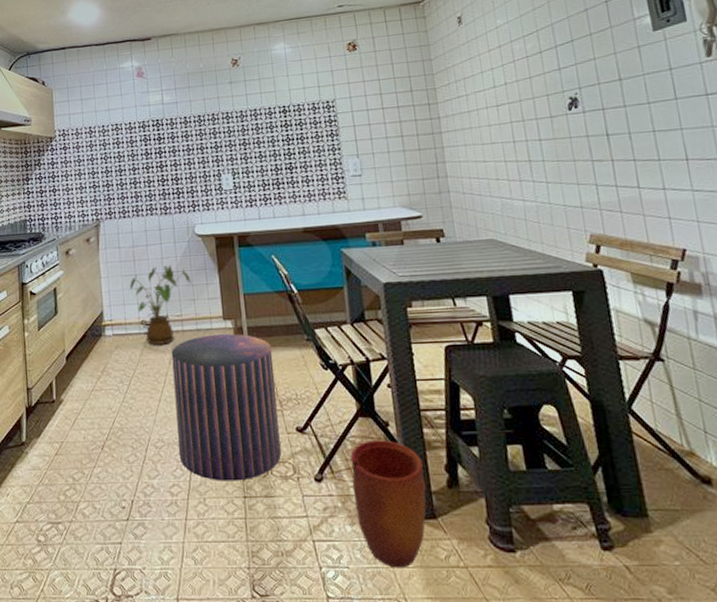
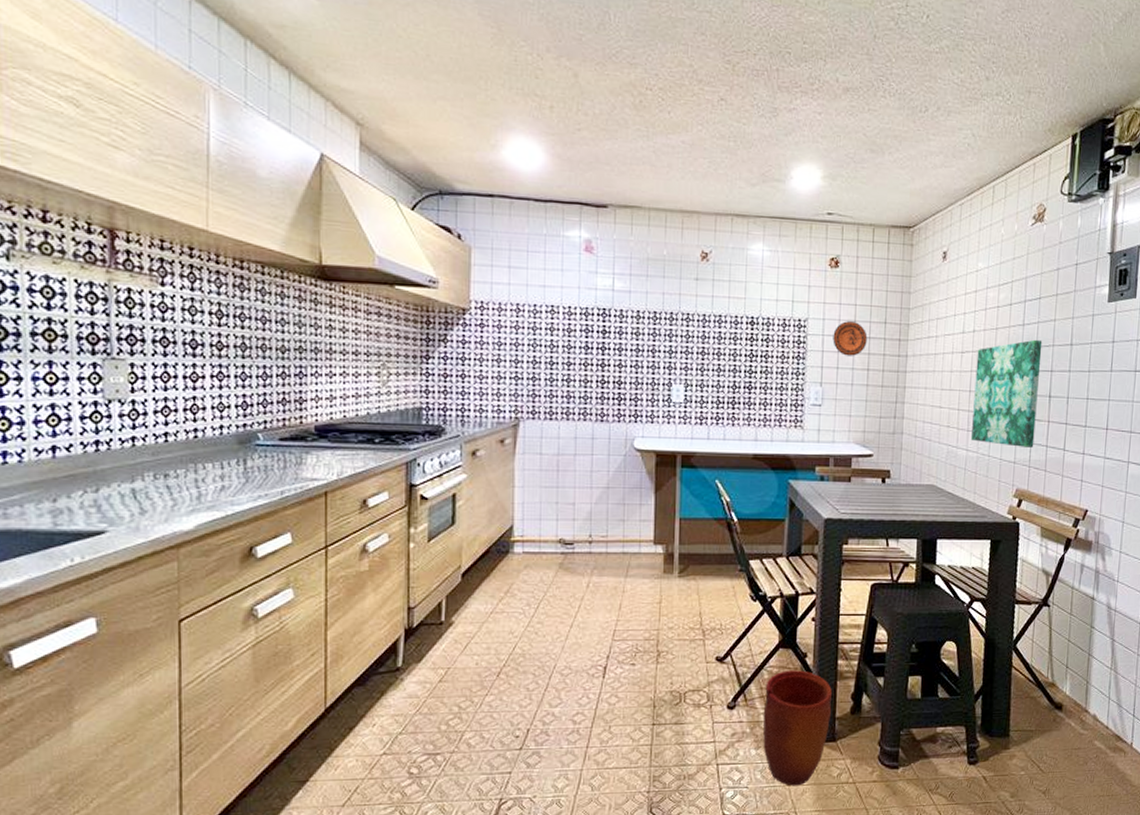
house plant: present [130,264,191,345] -> none [549,479,623,567]
stool: present [171,334,282,481] -> none [587,560,702,709]
decorative plate: none [361,94,397,127] -> present [833,321,868,356]
wall art: none [513,80,601,191] -> present [971,339,1043,448]

